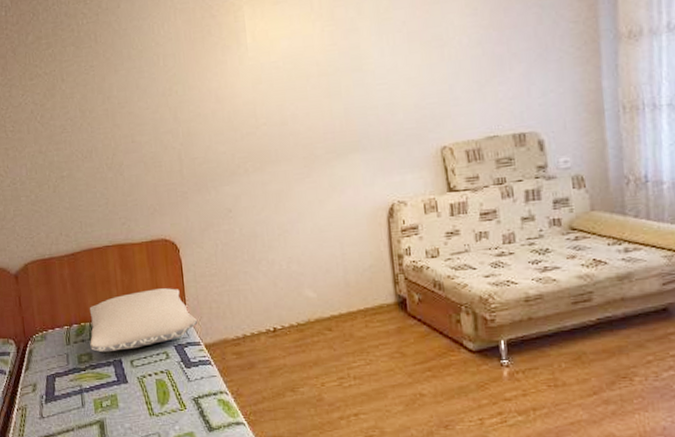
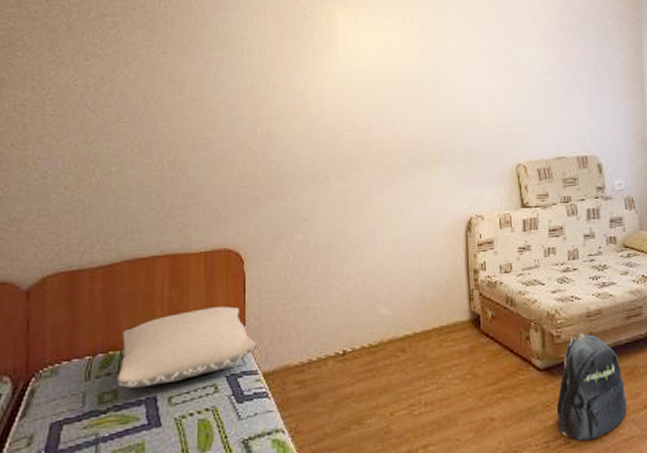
backpack: none [491,316,573,421] -> present [556,332,627,441]

